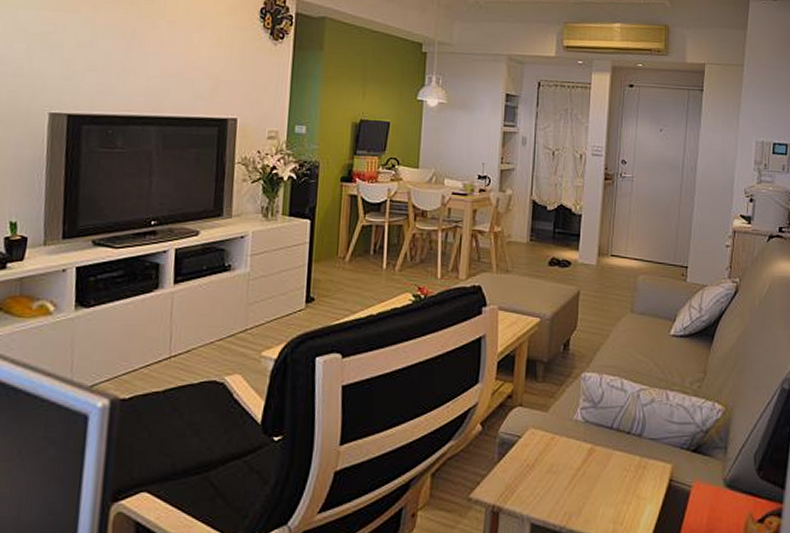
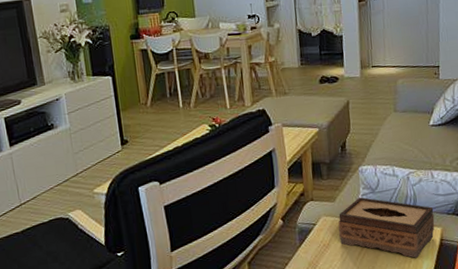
tissue box: none [548,411,665,499] -> present [338,197,435,258]

